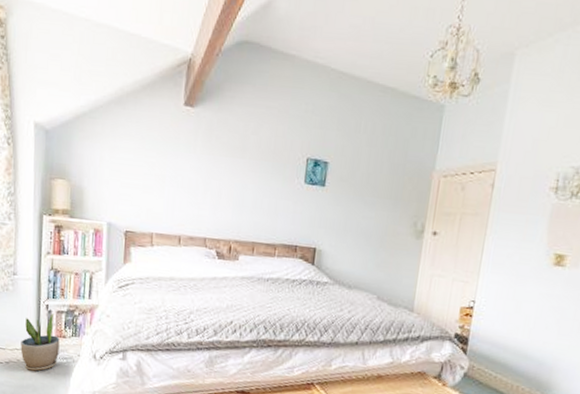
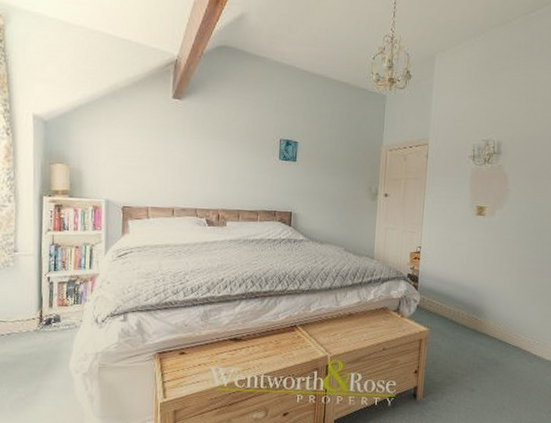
potted plant: present [20,313,60,372] -> none [22,285,62,340]

